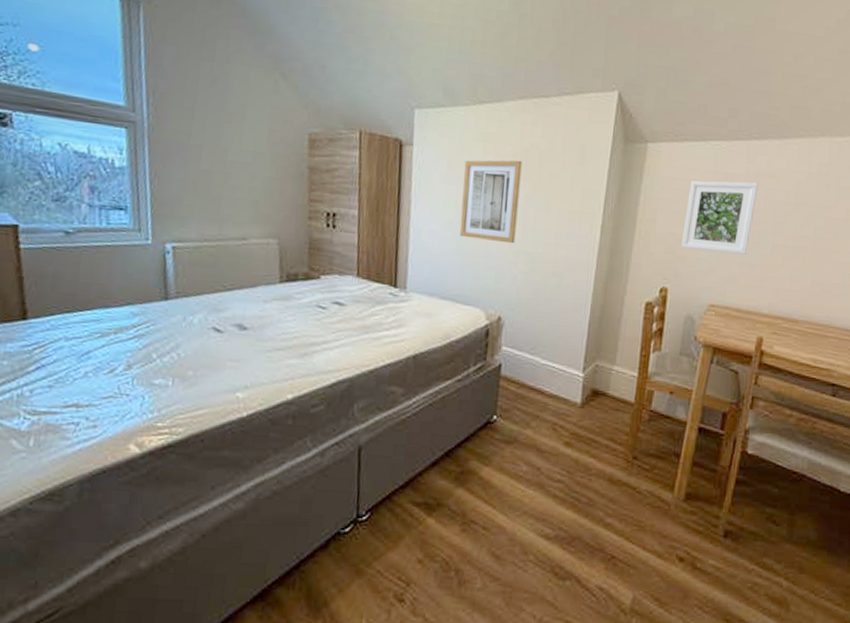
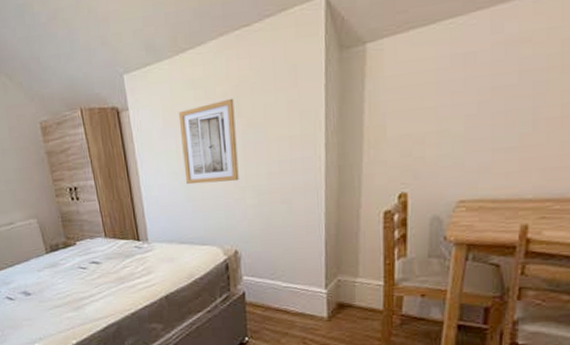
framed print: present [682,180,759,256] -> none [418,54,510,147]

